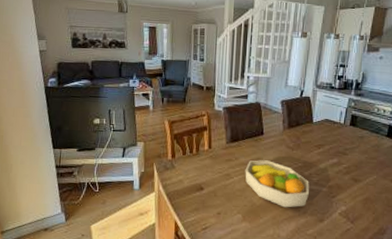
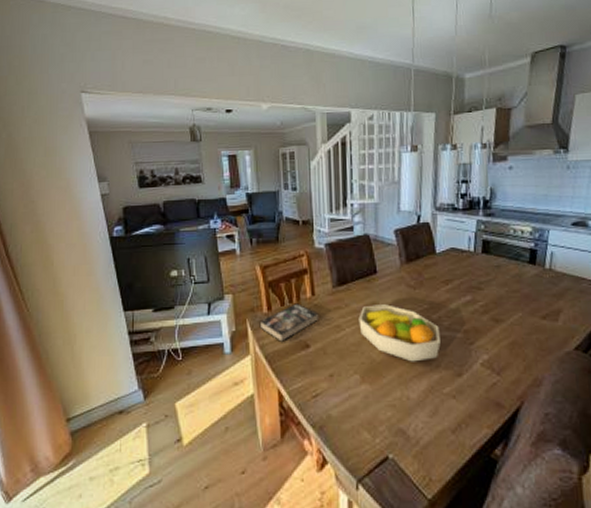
book: none [164,154,214,184] -> present [259,303,319,342]

